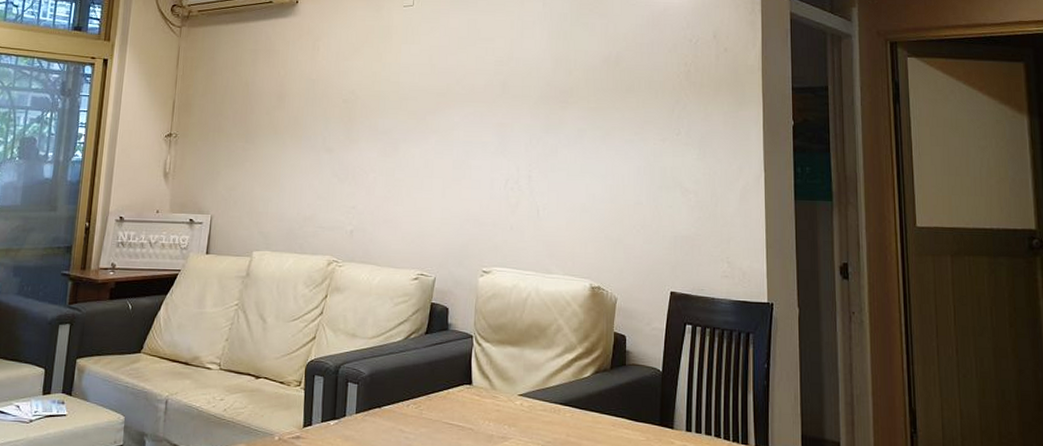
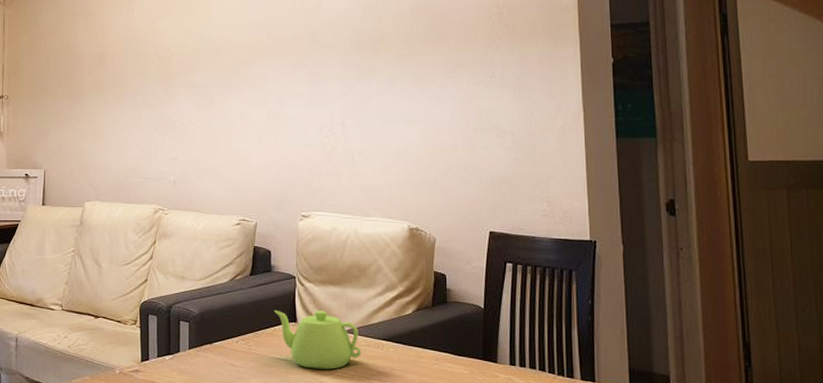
teapot: none [449,371,537,436] -> present [274,310,361,370]

